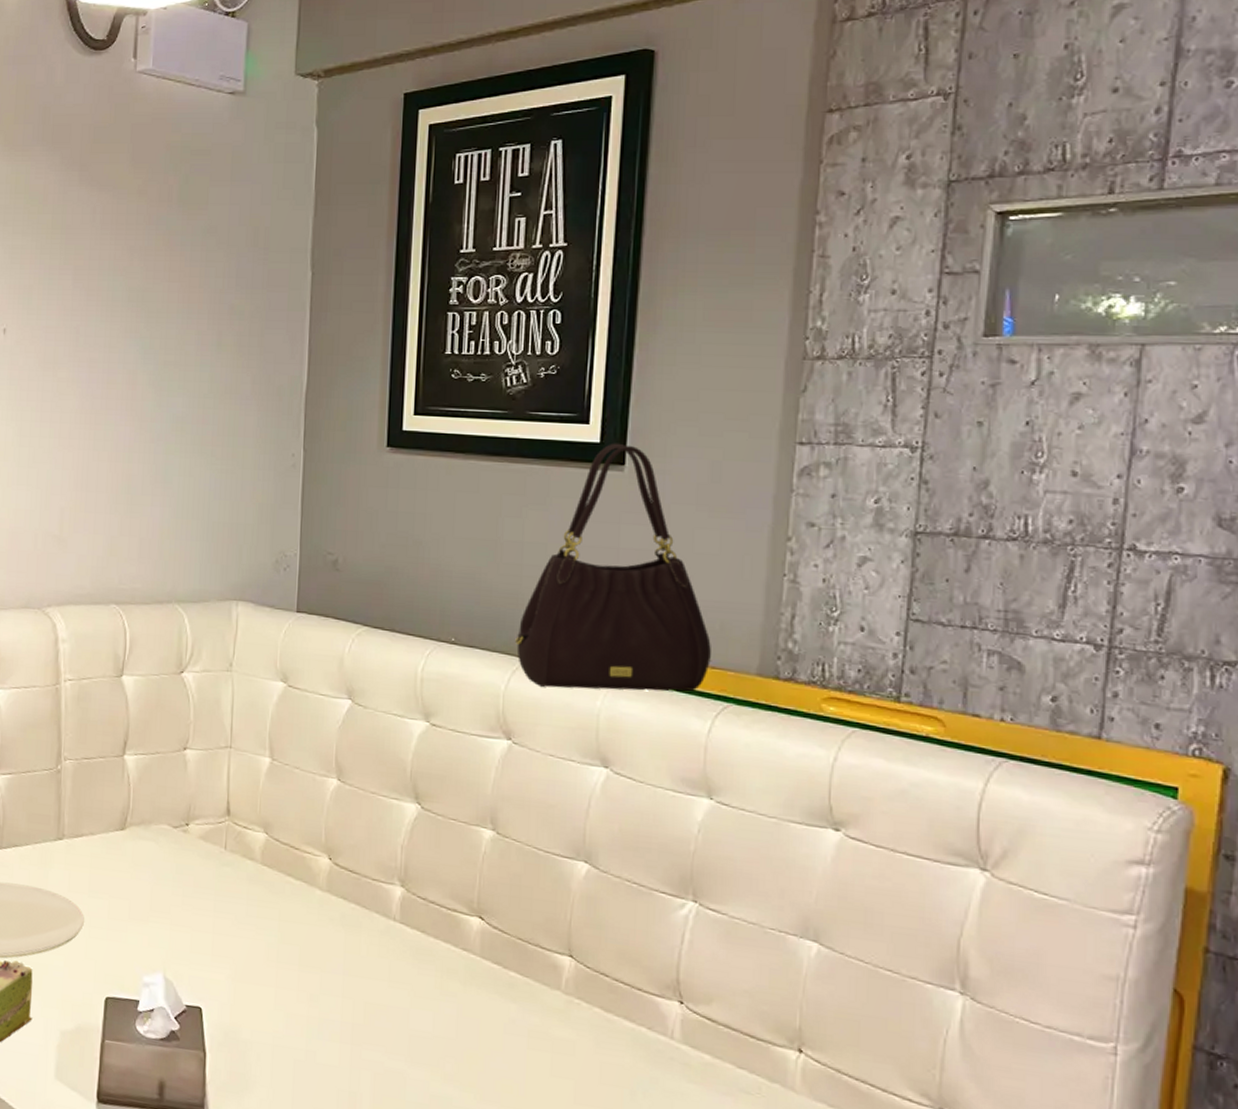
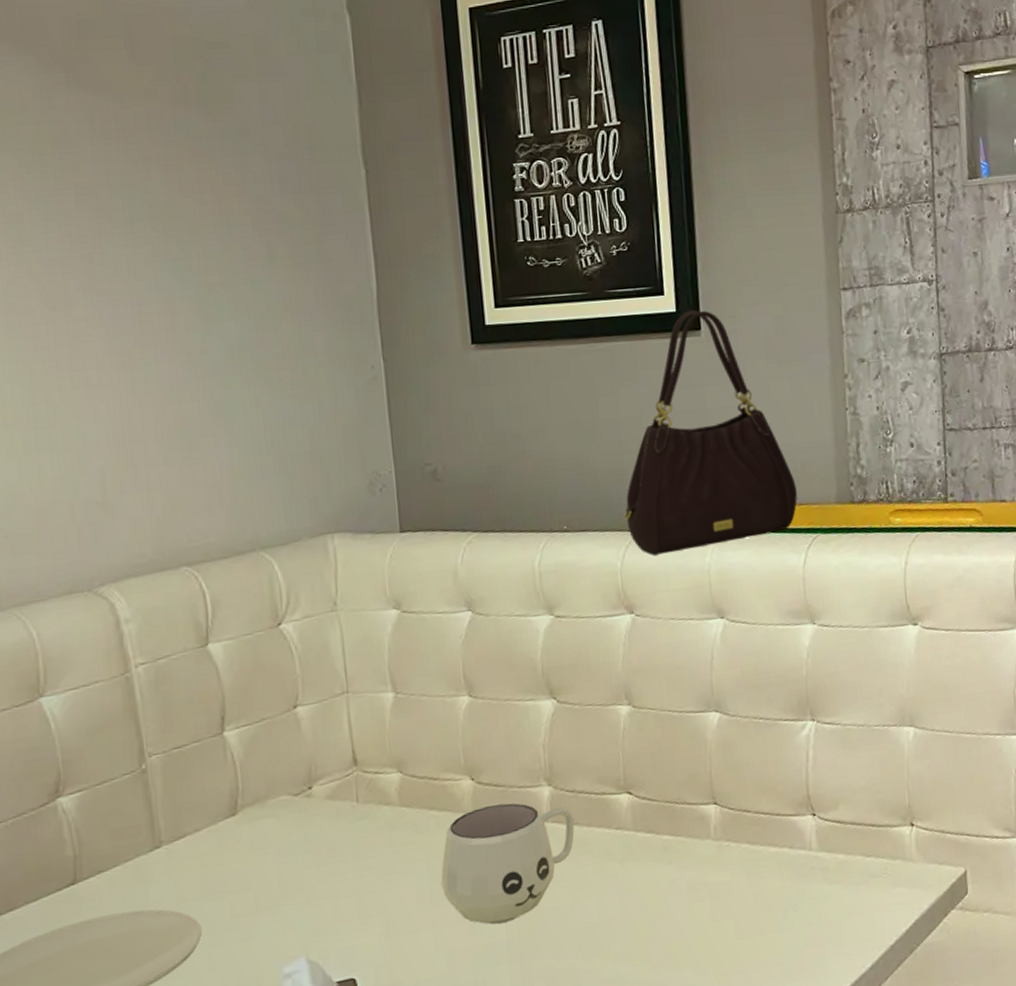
mug: none [288,887,422,1005] -> present [440,803,575,925]

